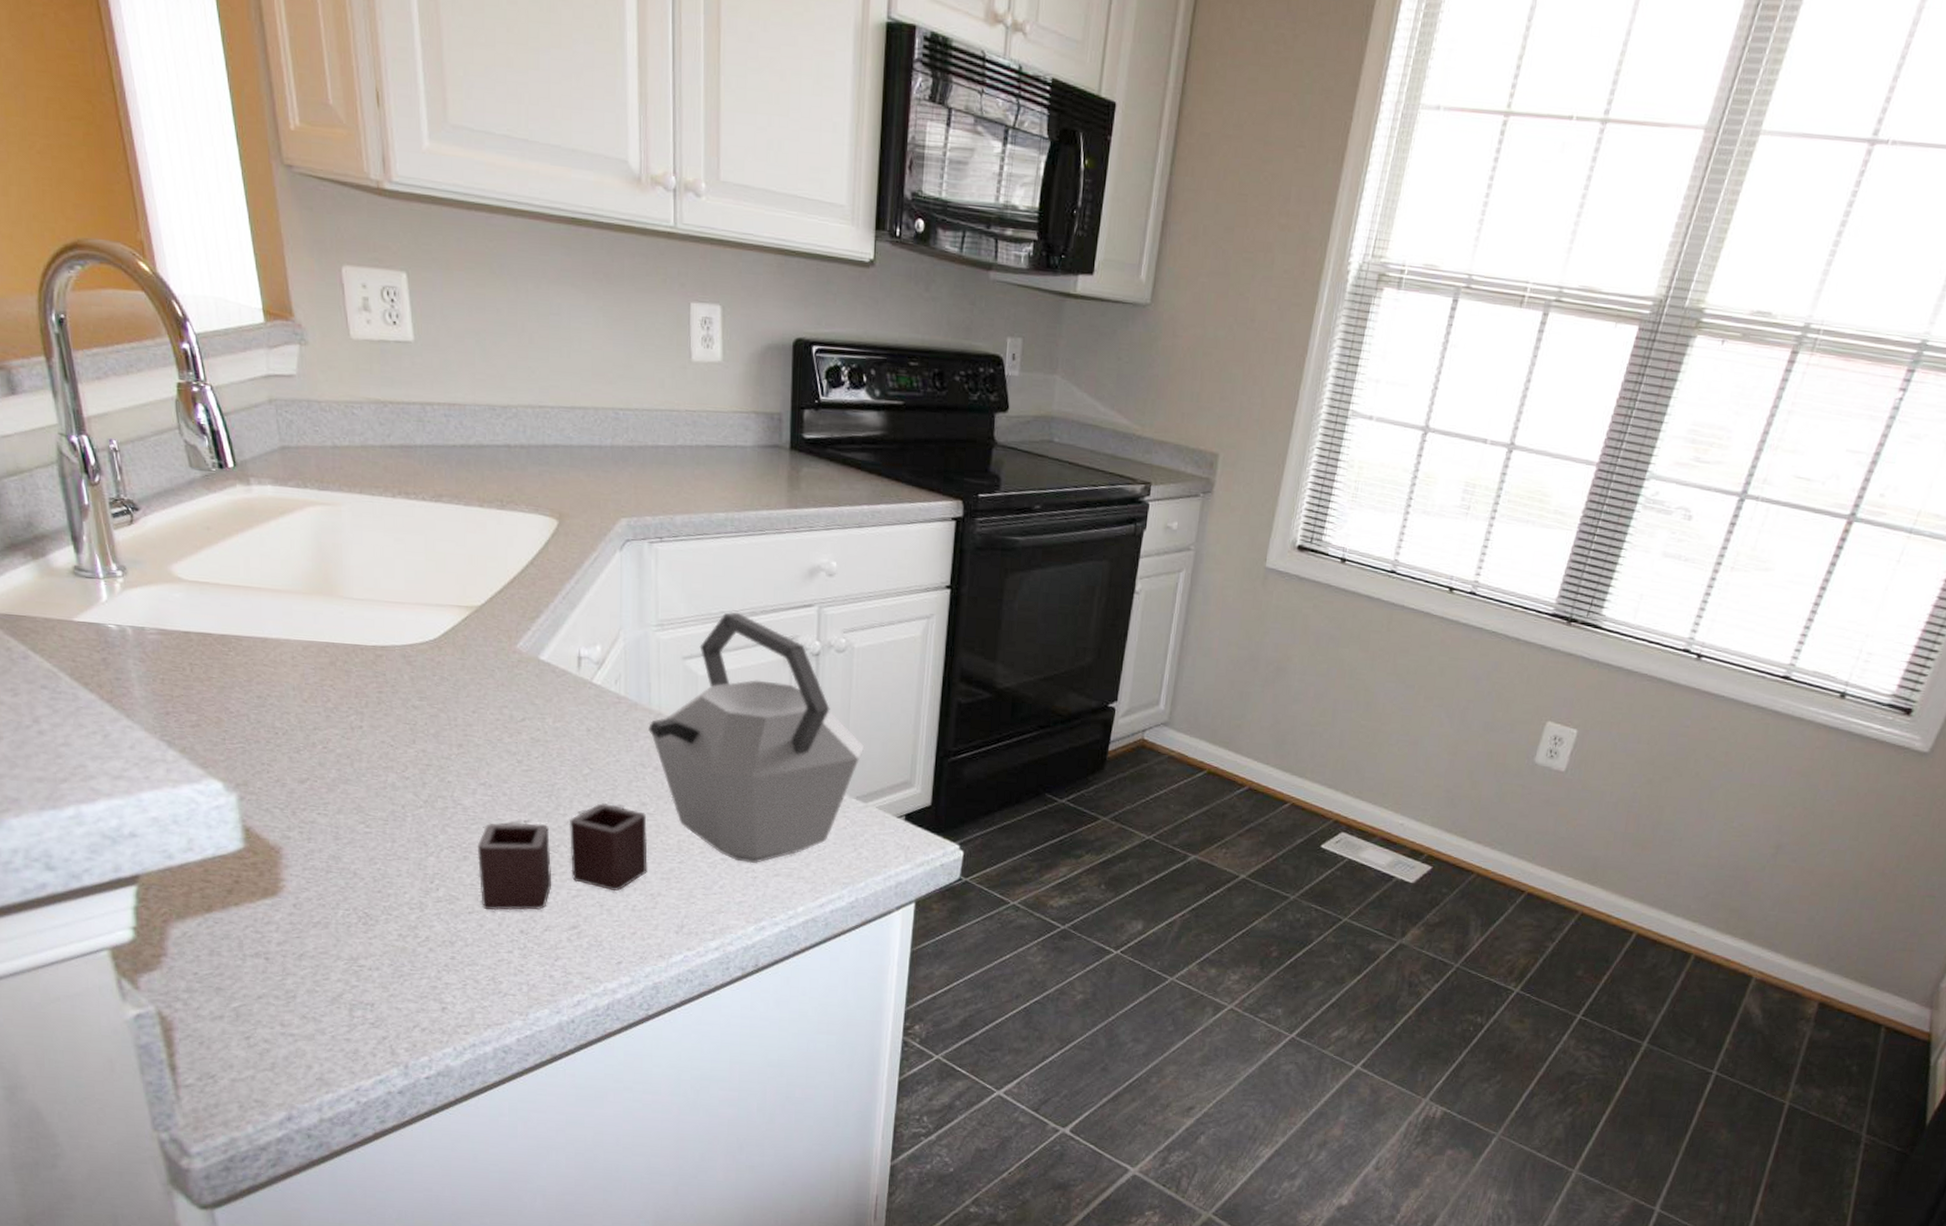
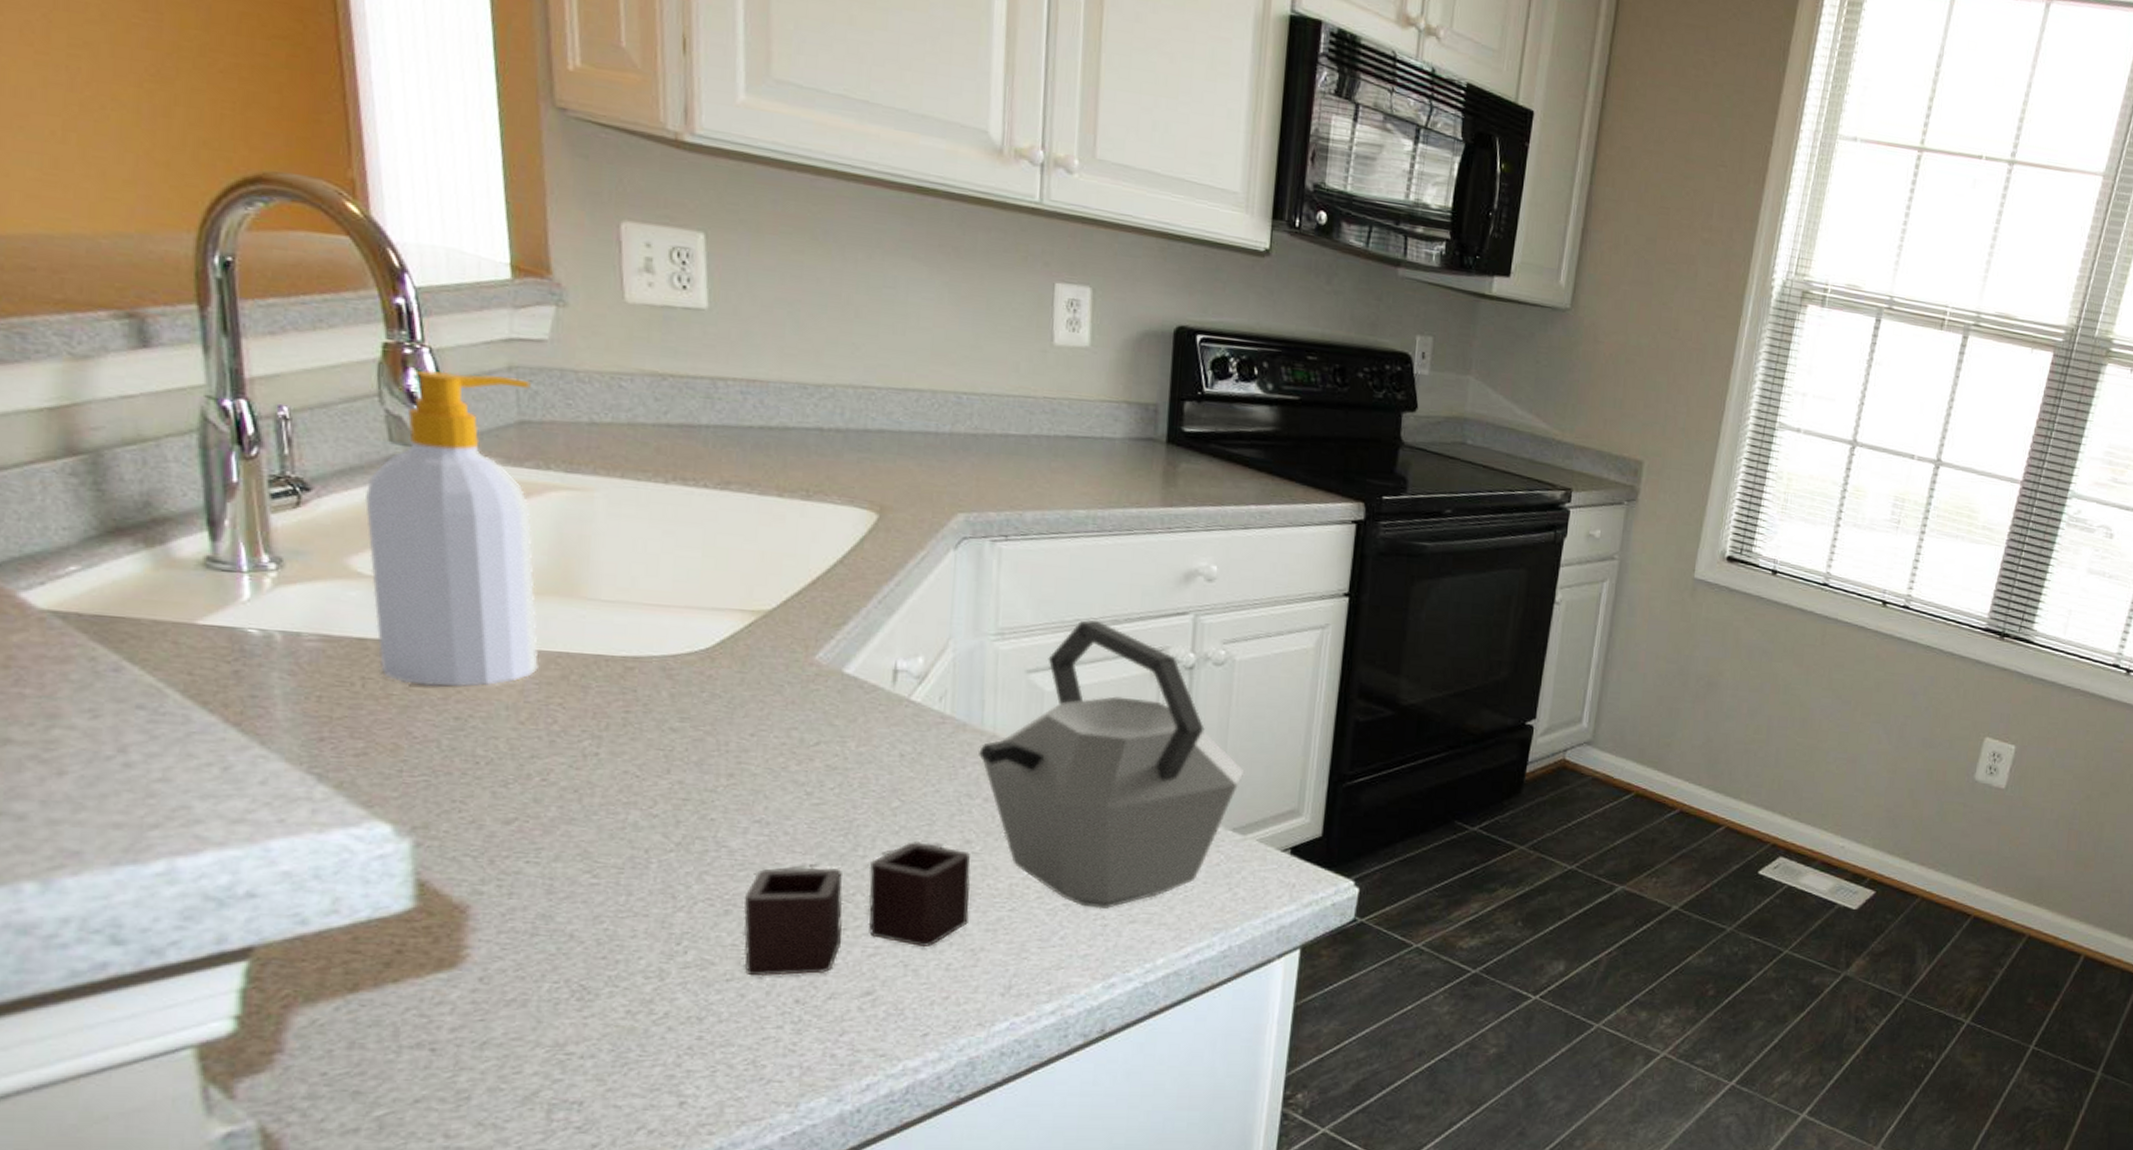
soap bottle: none [177,404,313,671] -> present [364,369,539,687]

